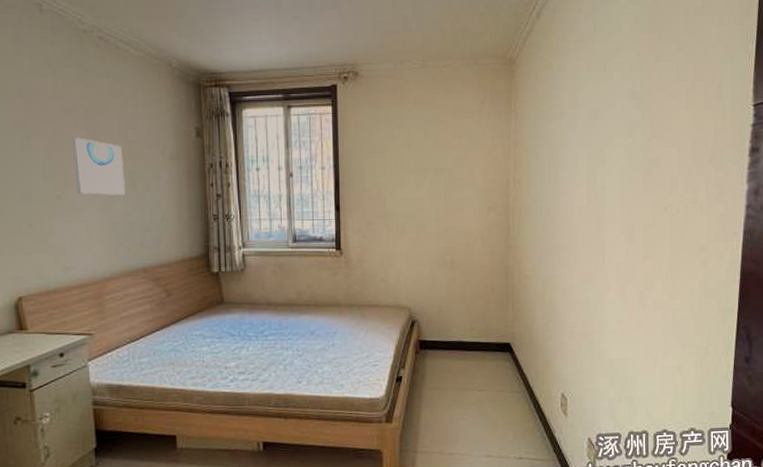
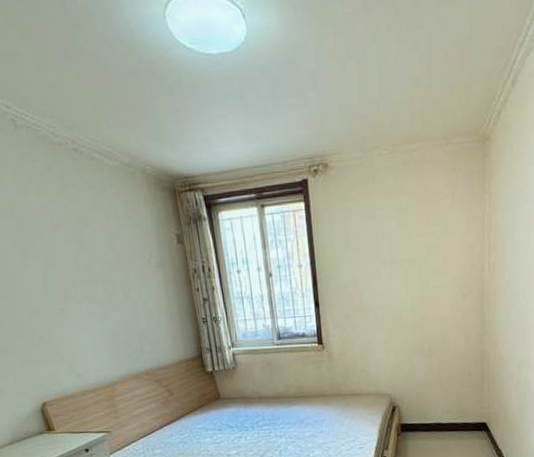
wall art: present [72,137,125,195] -> none [64,252,120,307]

